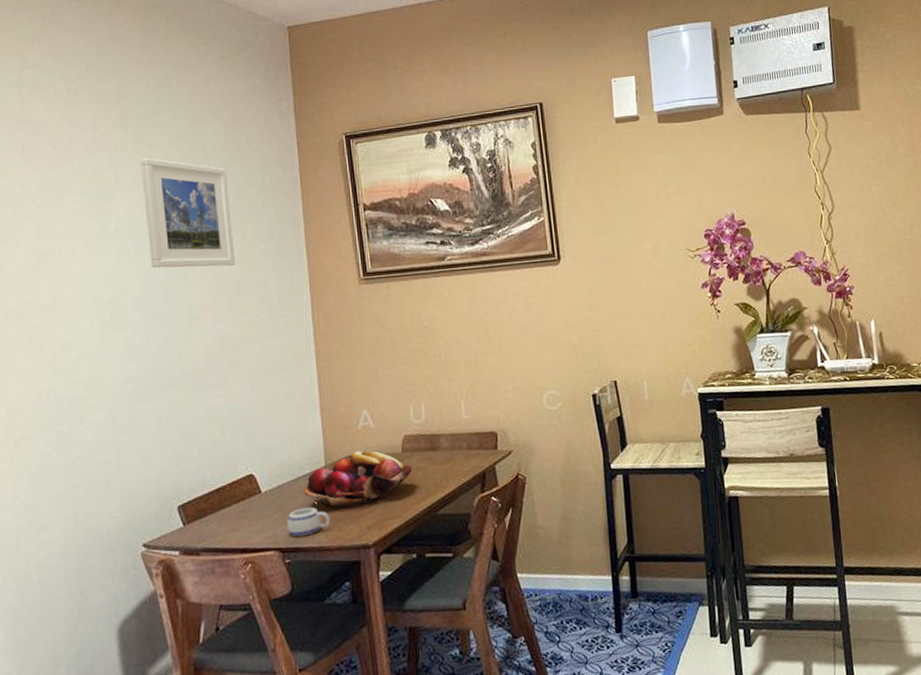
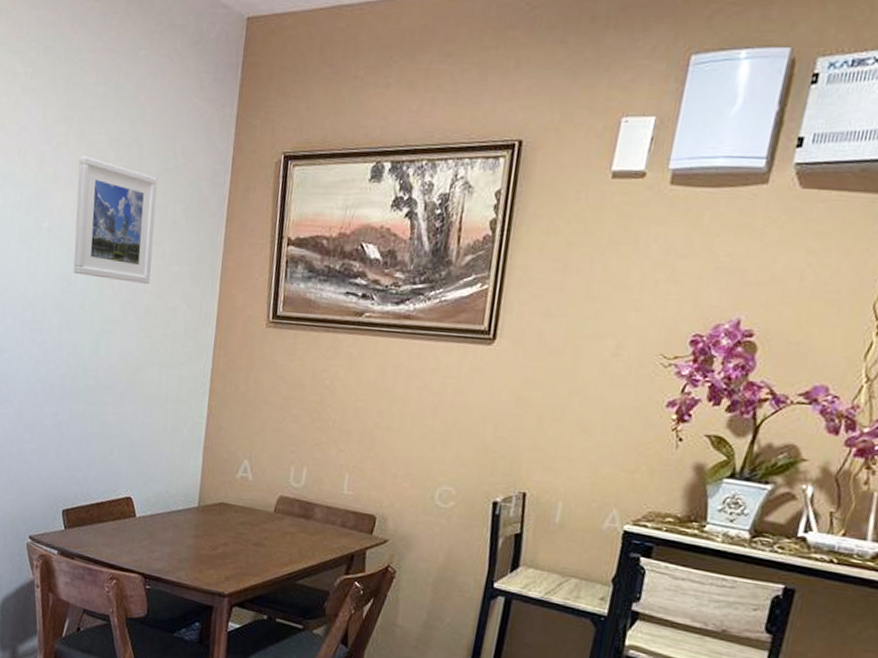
mug: present [286,506,331,537] -> none [152,541,194,569]
fruit basket: present [304,450,413,510] -> none [174,499,281,555]

